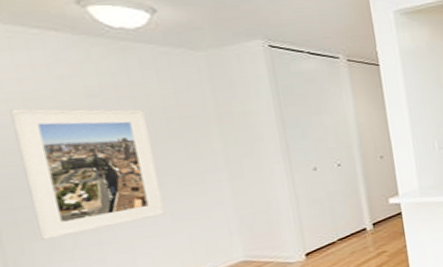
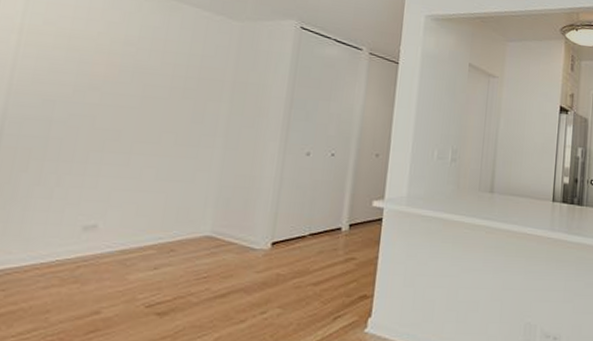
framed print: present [9,108,166,240] -> none [30,43,170,173]

